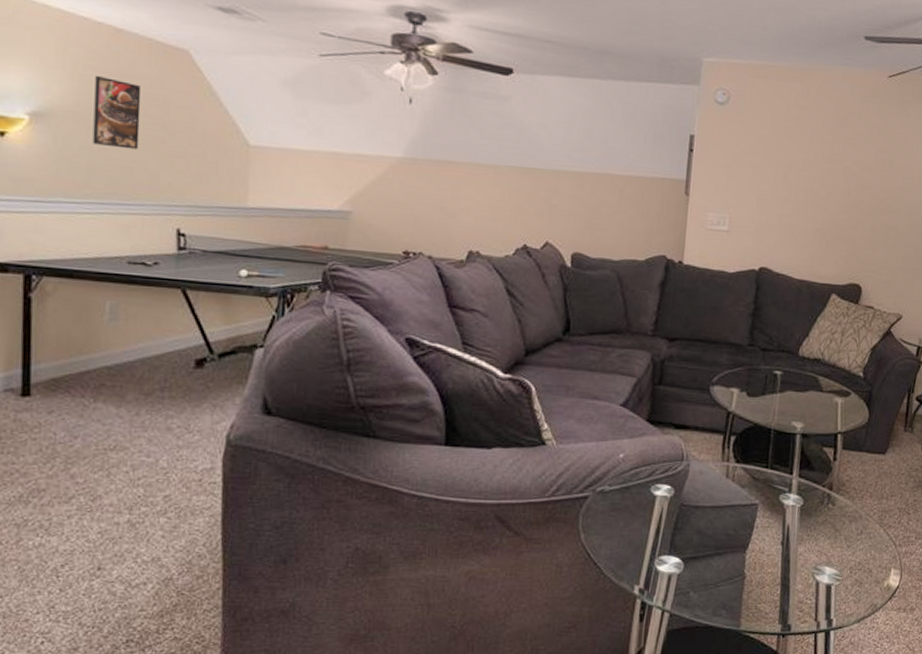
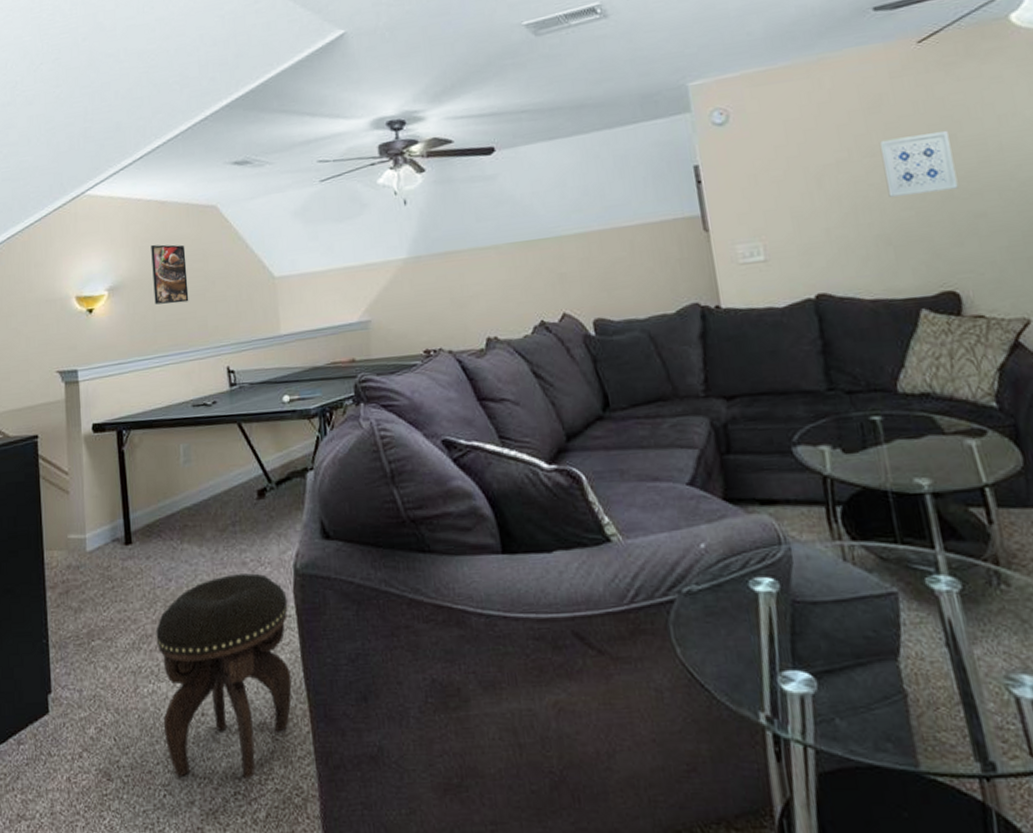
footstool: none [49,438,214,629] -> present [156,573,292,780]
wall art: none [834,151,889,204] -> present [880,130,959,197]

